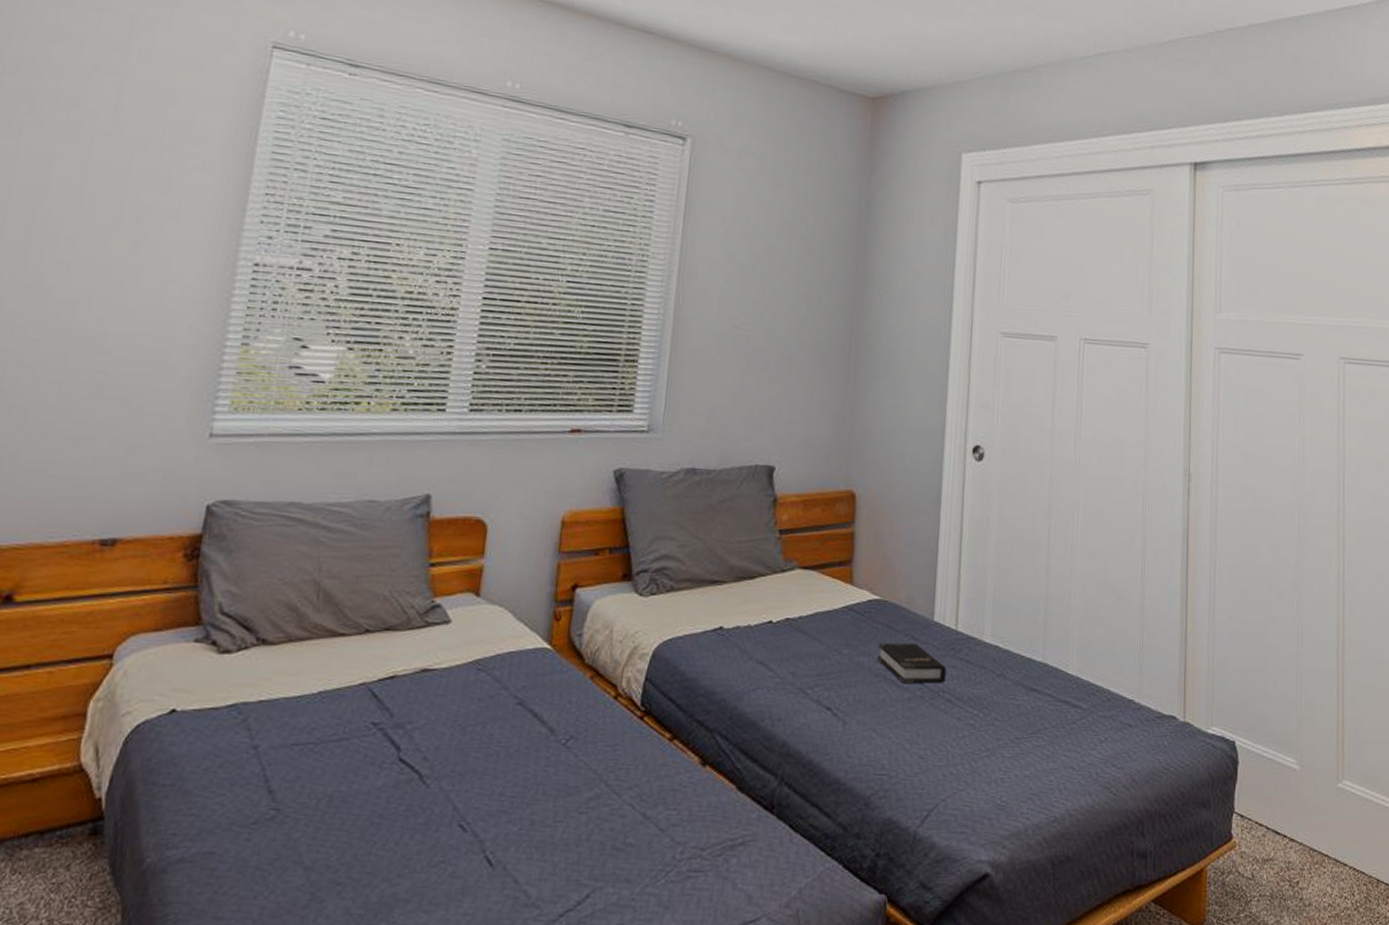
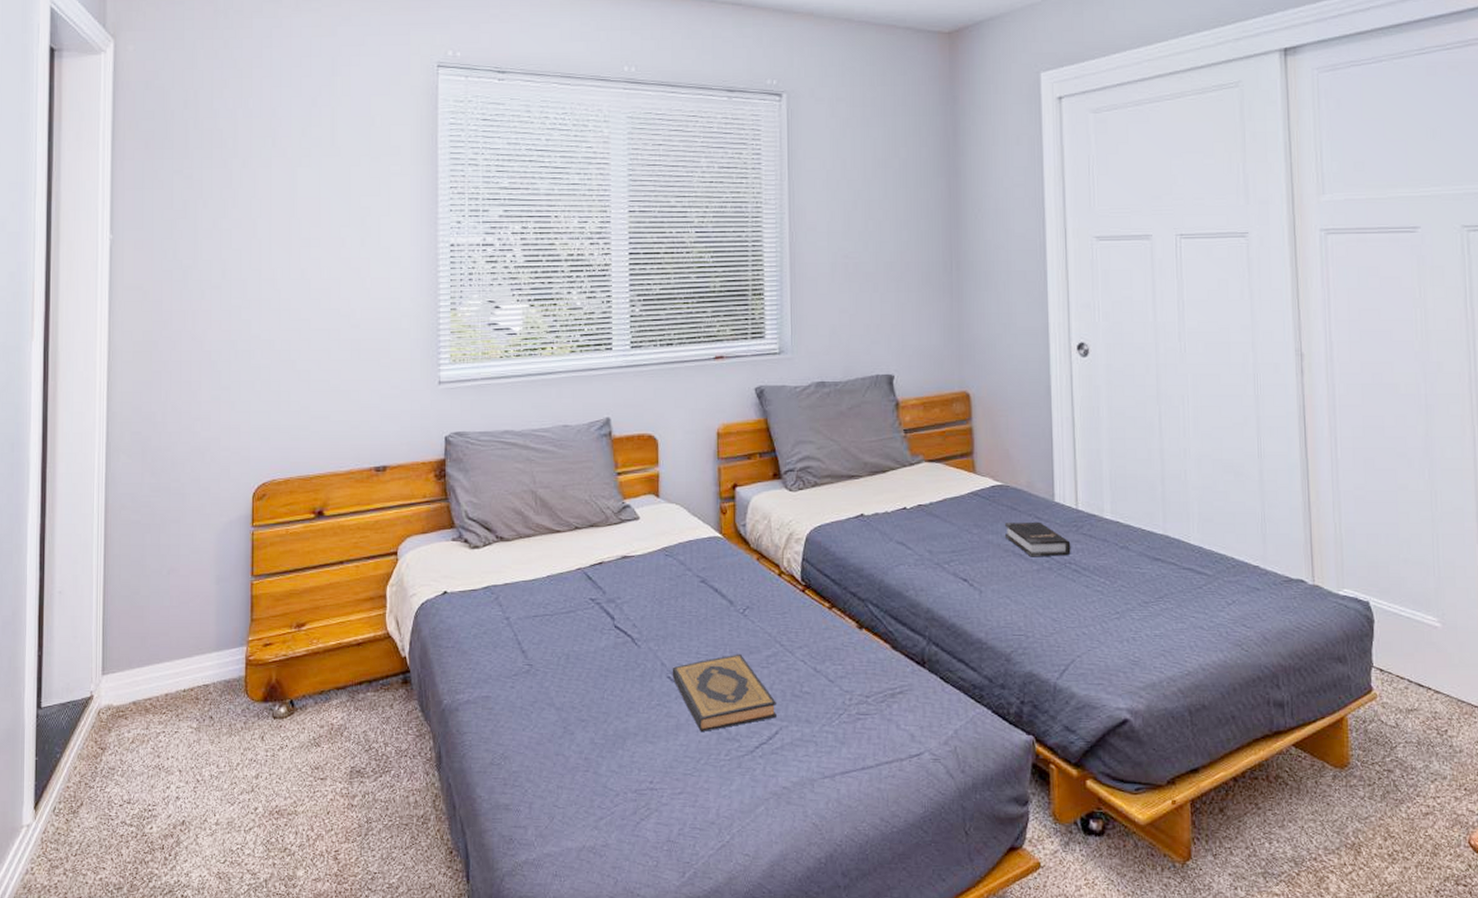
hardback book: none [465,795,592,896] -> present [672,653,777,731]

